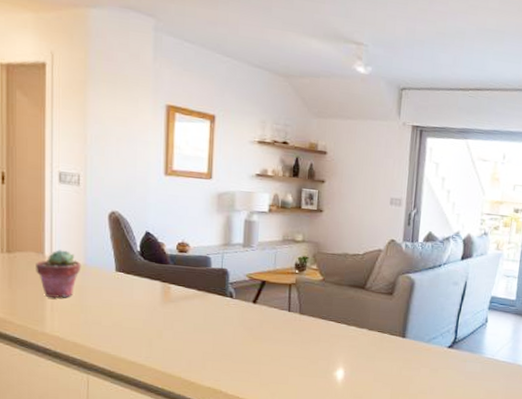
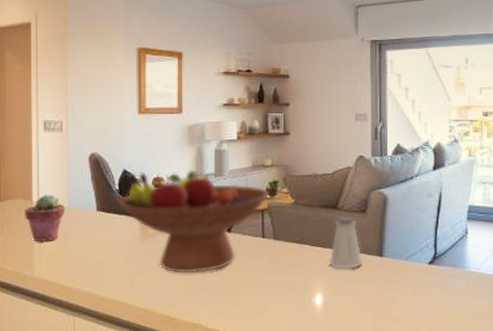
fruit bowl: none [139,235,299,341] -> present [118,170,270,273]
saltshaker: none [352,297,386,348] -> present [329,216,363,269]

